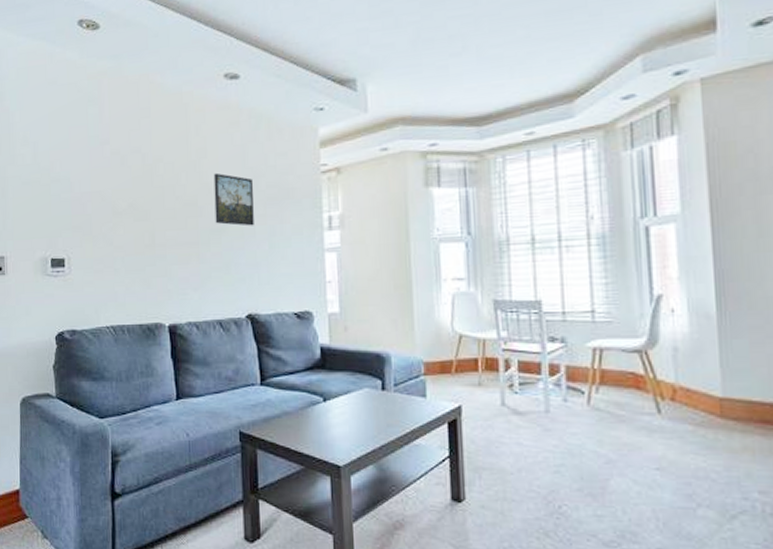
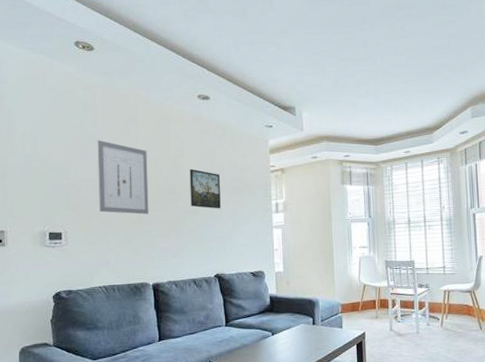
wall art: none [103,141,165,235] -> present [97,140,149,215]

